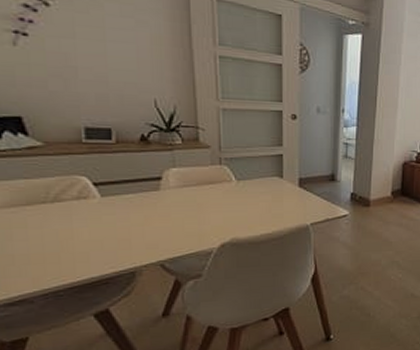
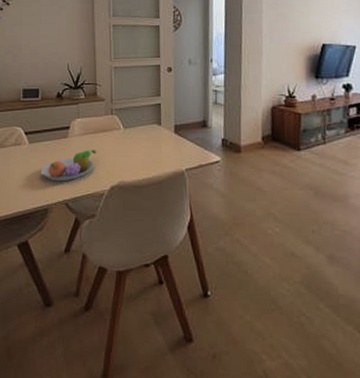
fruit bowl: none [122,204,202,241] -> present [41,150,97,182]

